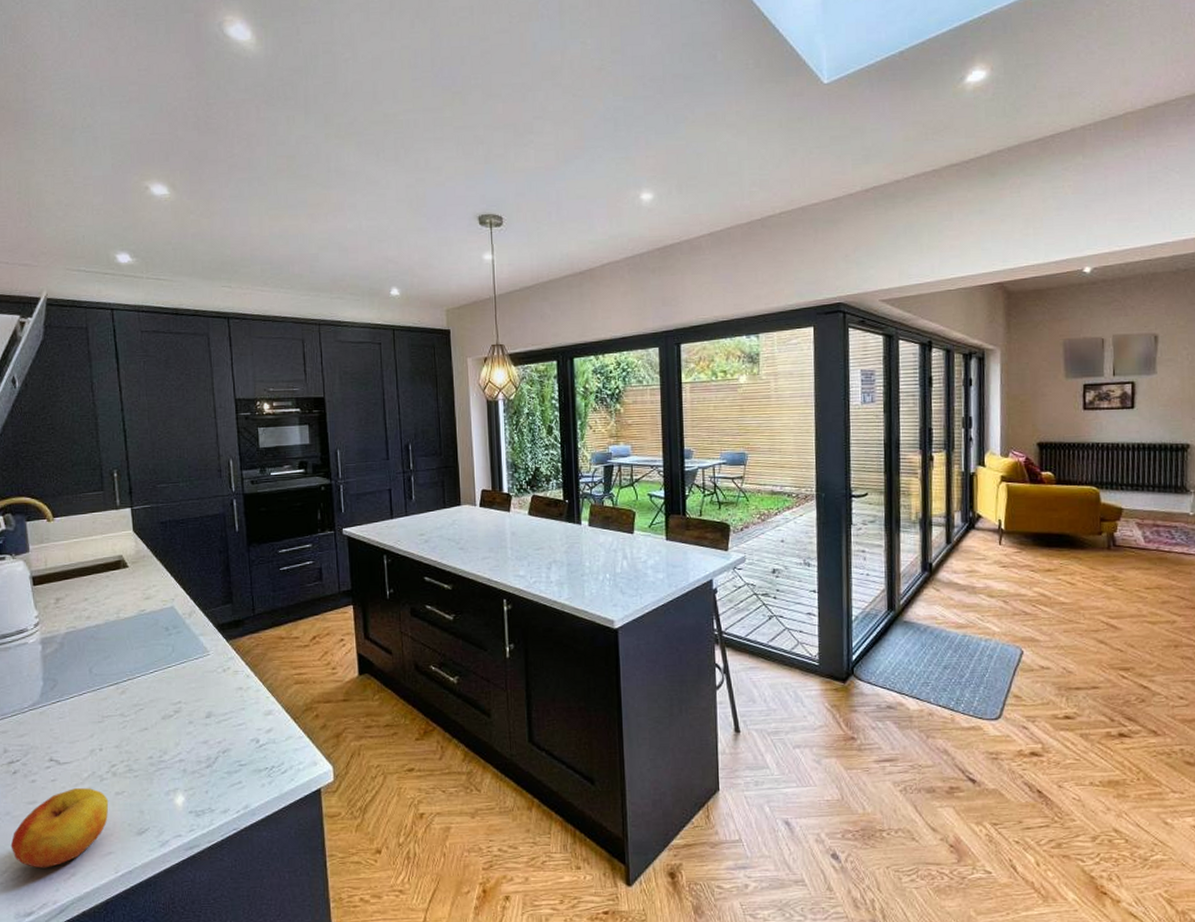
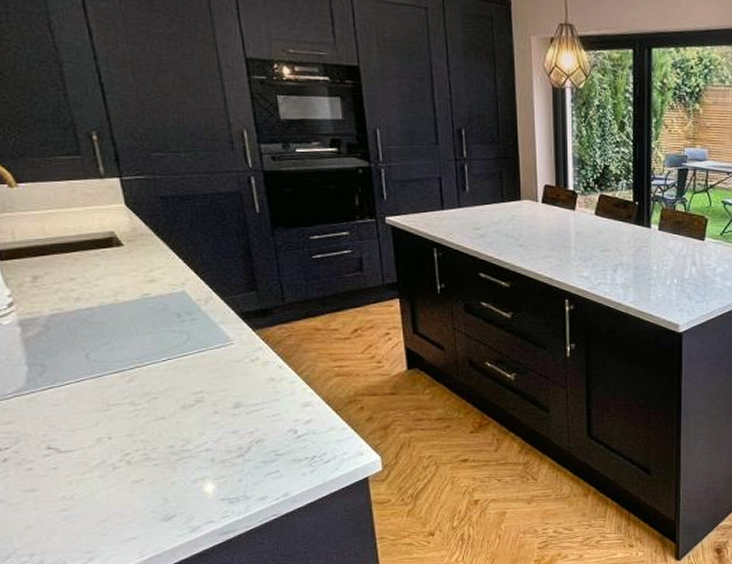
apple: present [10,788,109,868] -> none [10,476,126,554]

